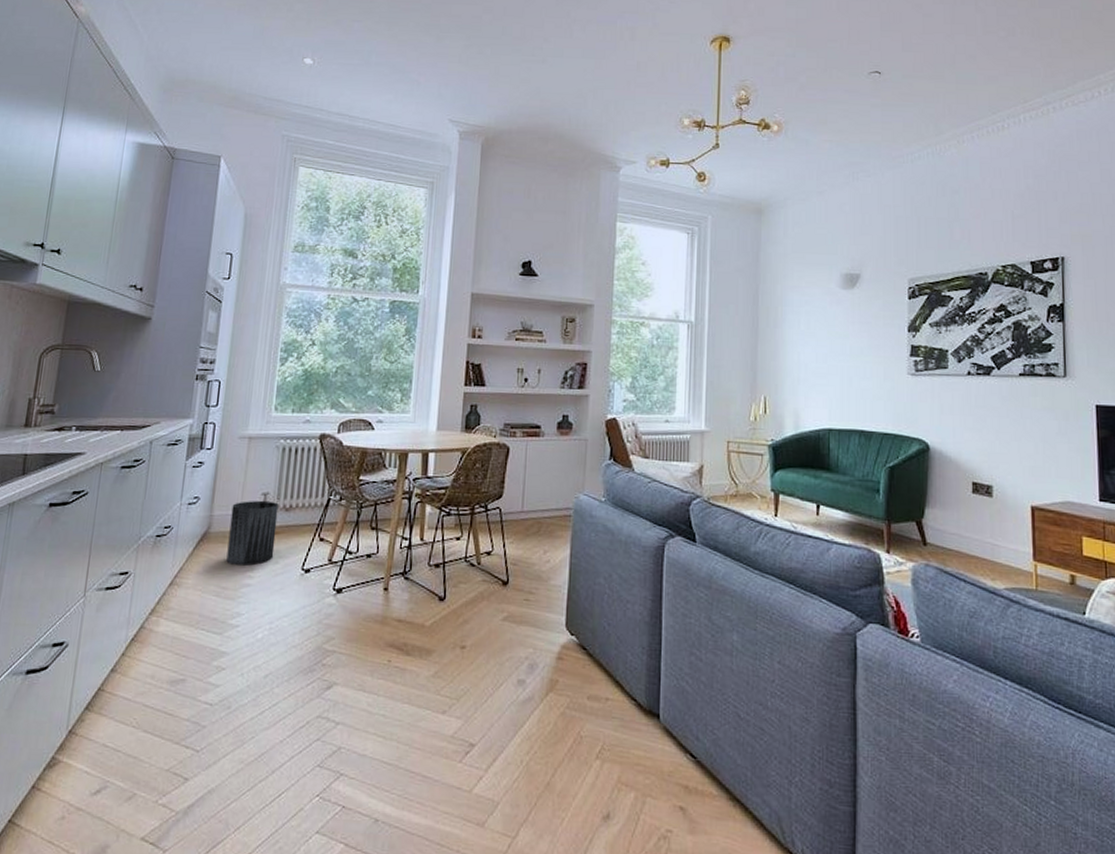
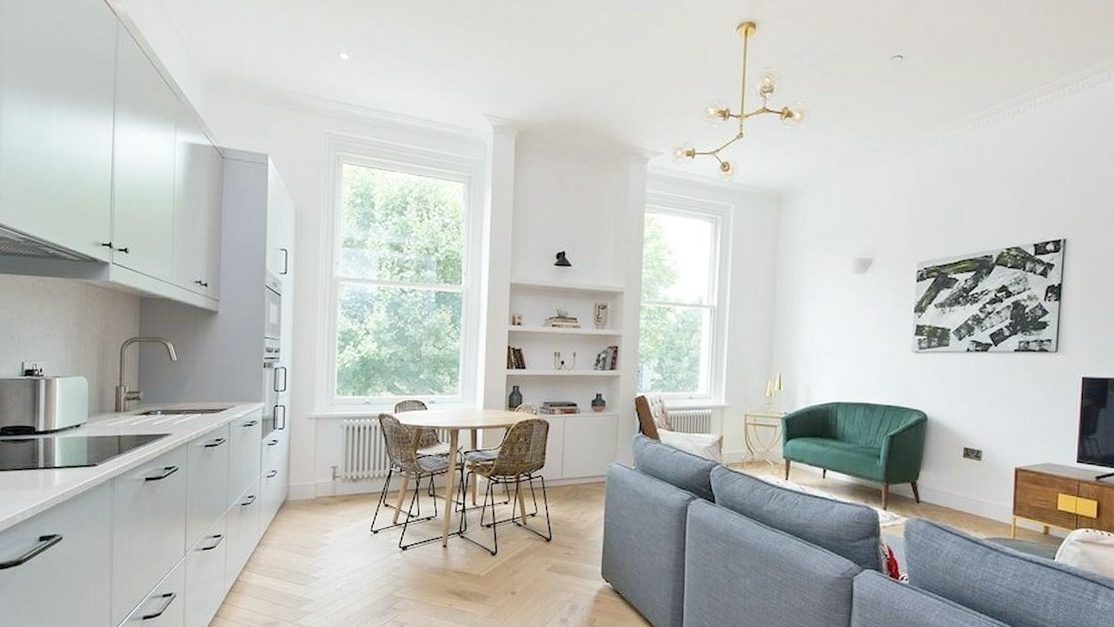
trash can: present [226,500,279,566] -> none [305,472,347,528]

